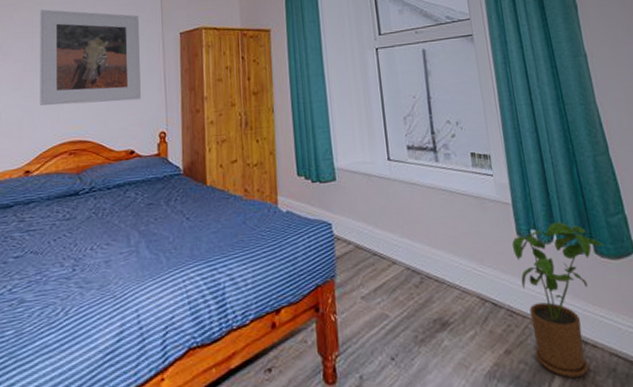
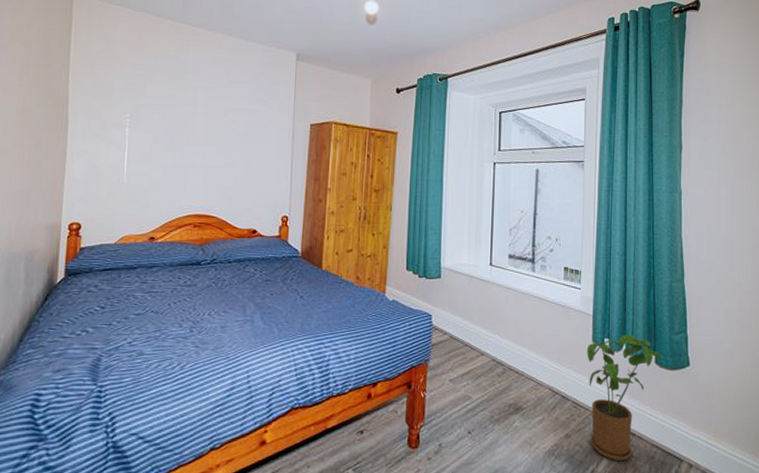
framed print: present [40,9,141,106] -> none [168,84,271,184]

